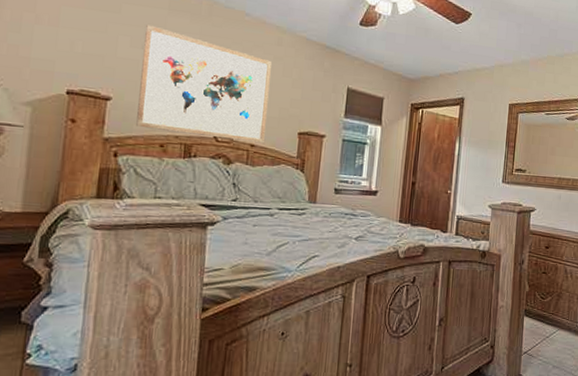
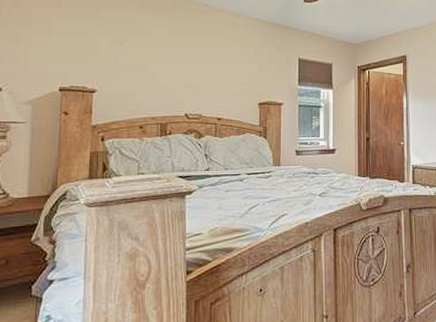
wall art: present [136,24,272,144] -> none [118,24,230,116]

